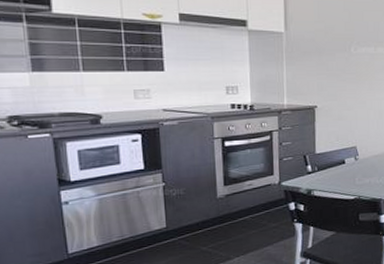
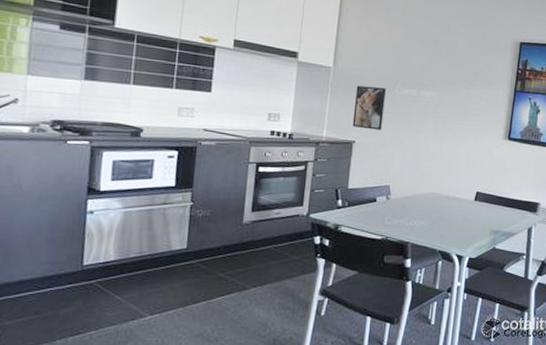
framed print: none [311,49,343,93] -> present [352,85,386,130]

